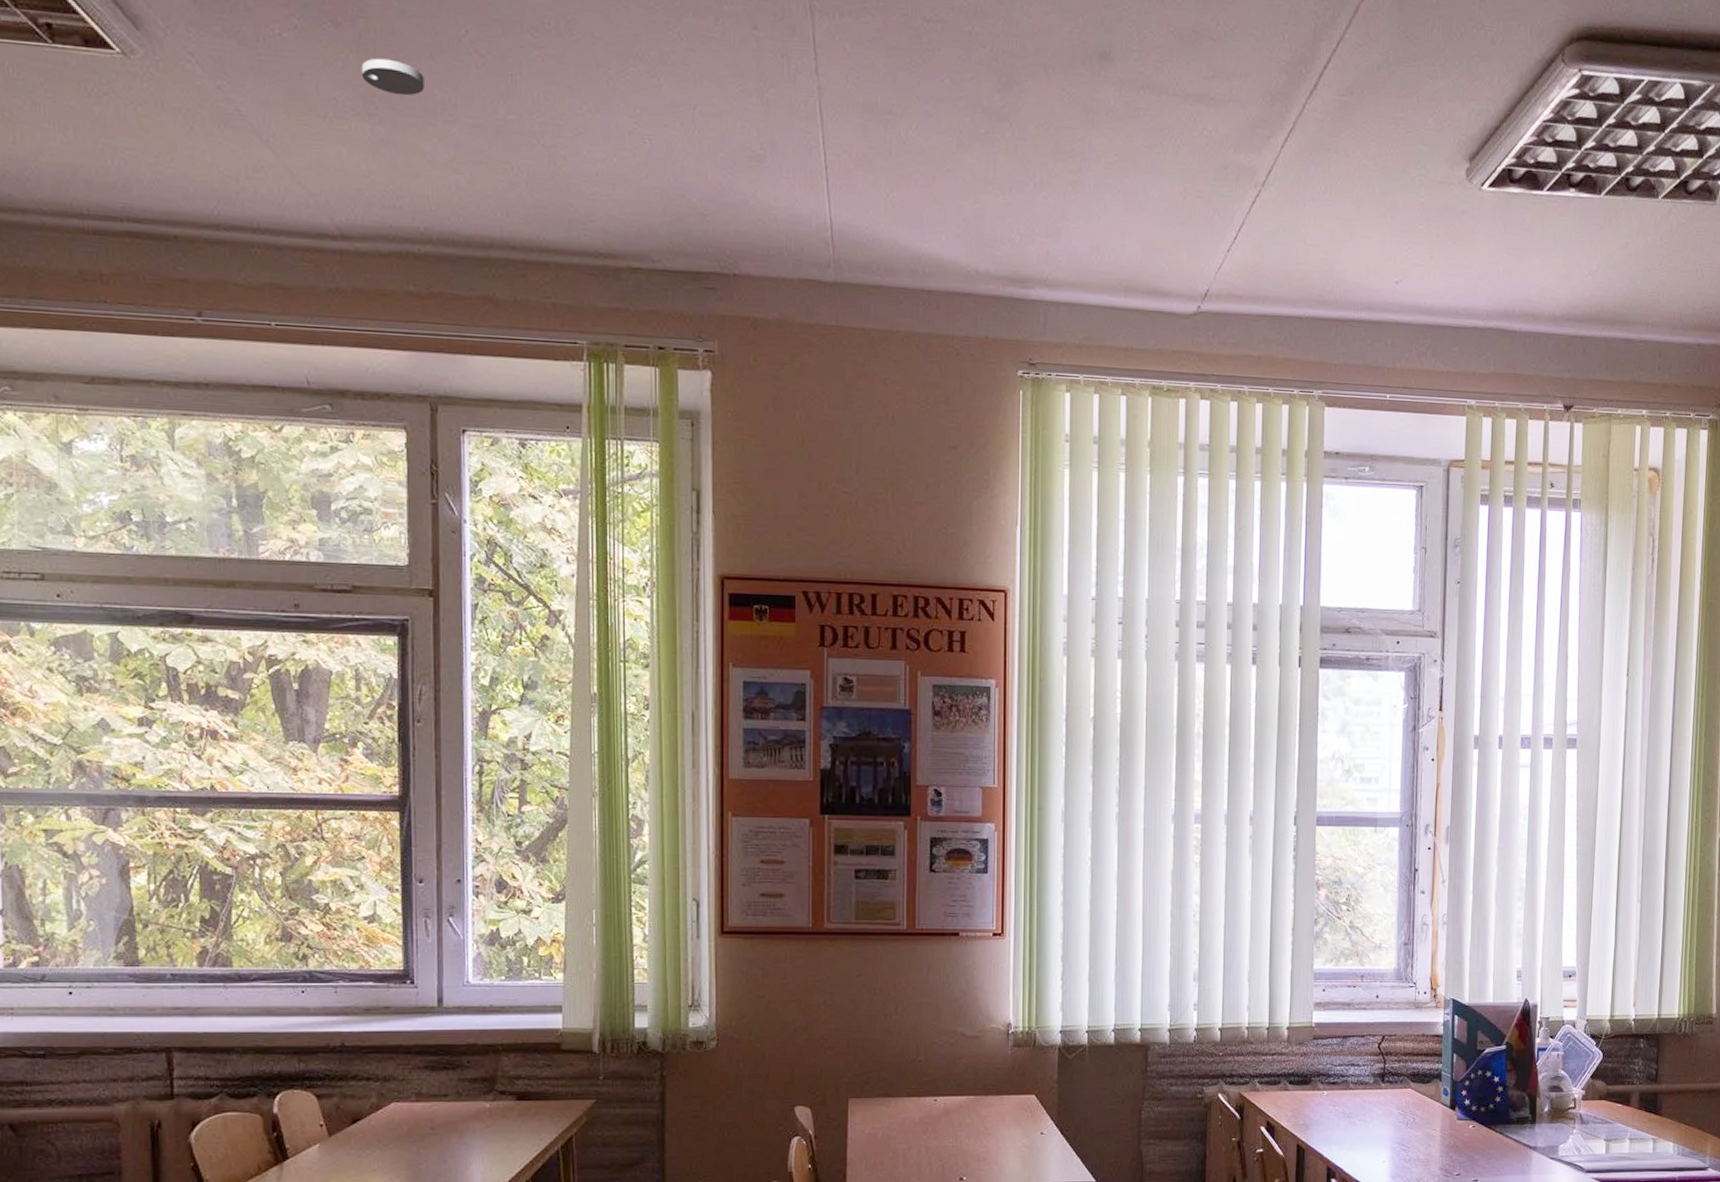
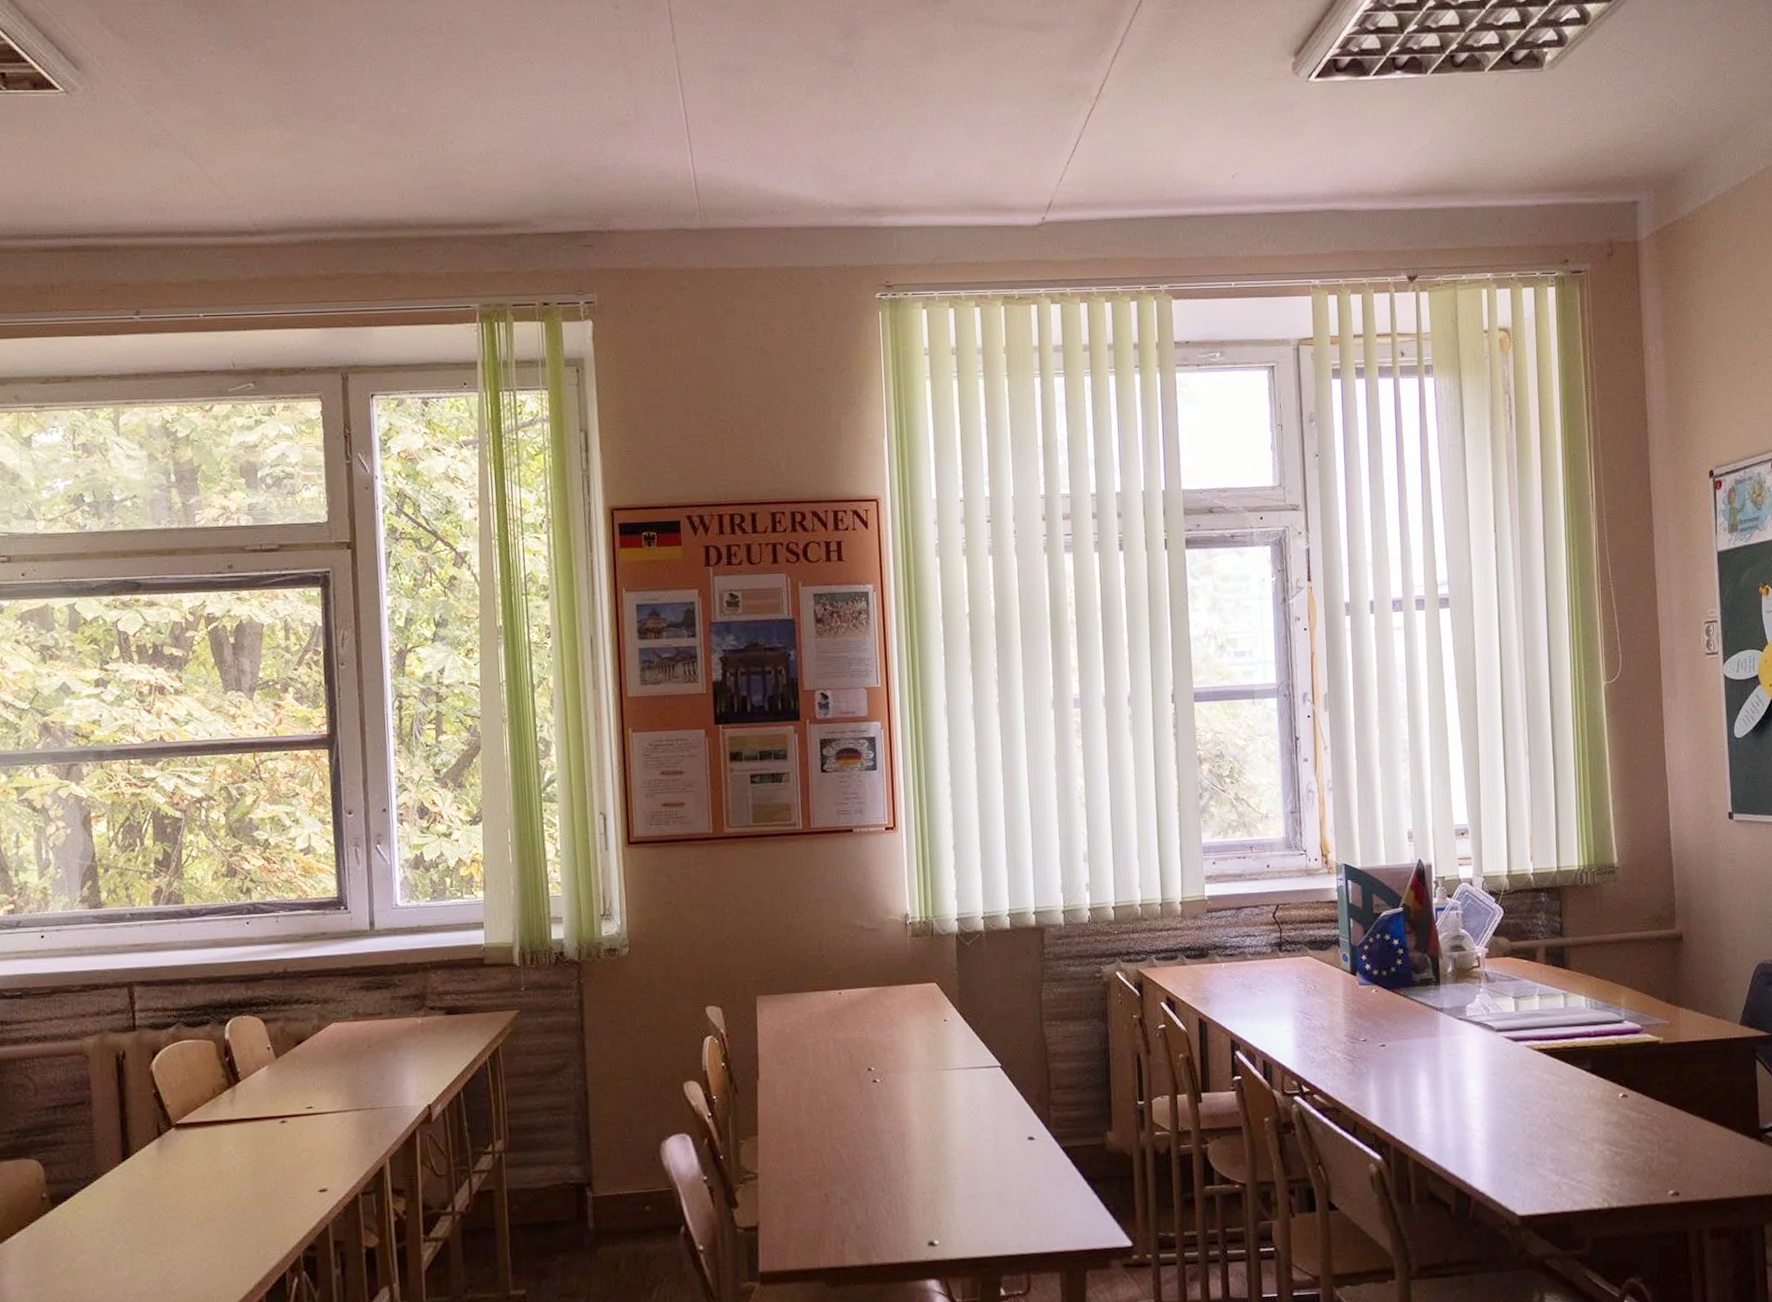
smoke detector: present [361,58,424,96] -> none [270,71,326,102]

